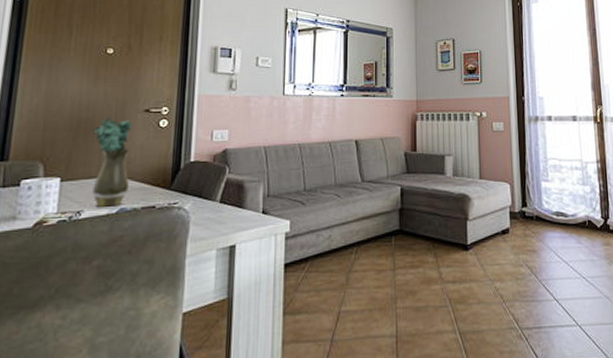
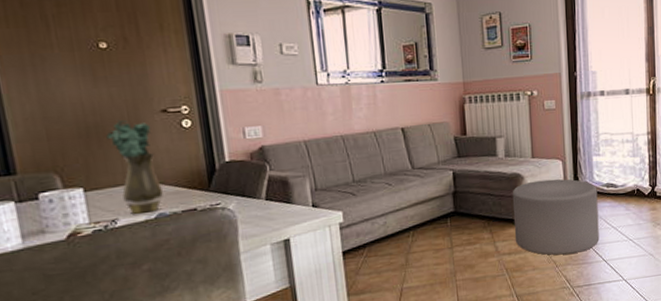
pouf: none [458,203,550,289] -> present [512,179,599,255]

